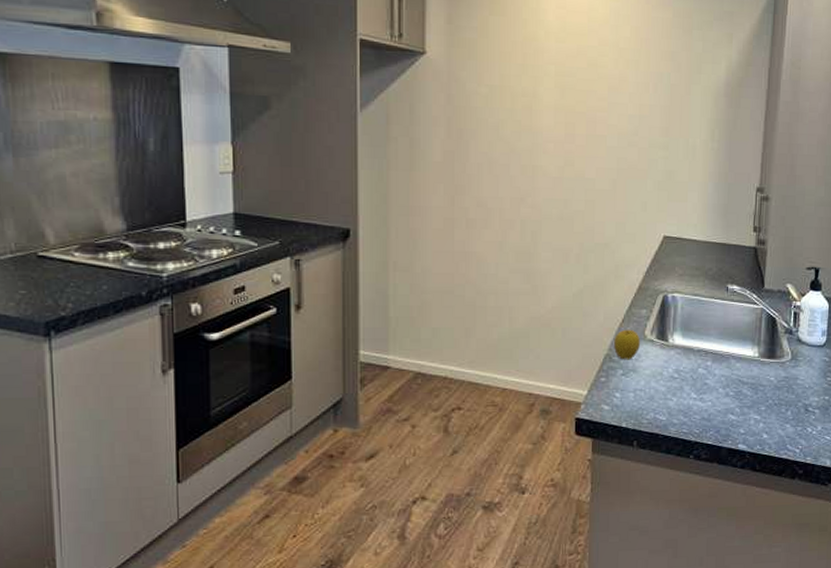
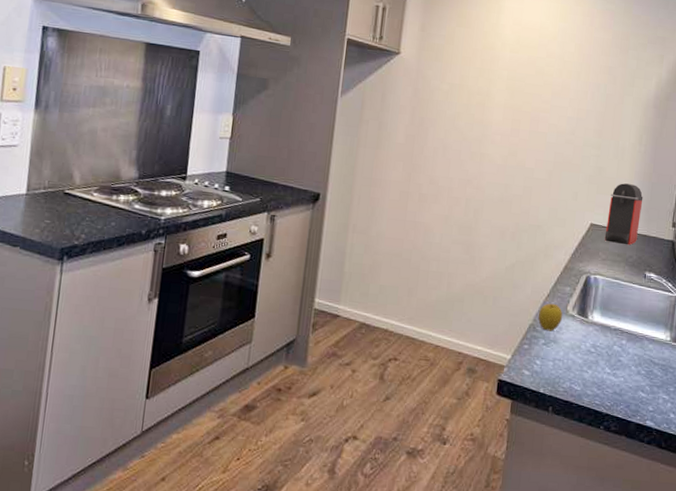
coffee maker: none [680,187,720,257] -> present [604,183,643,246]

